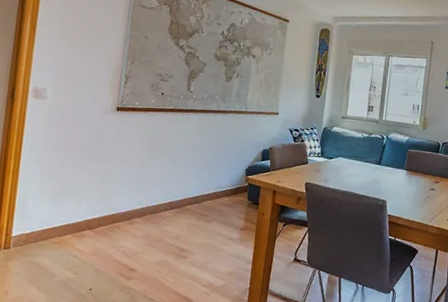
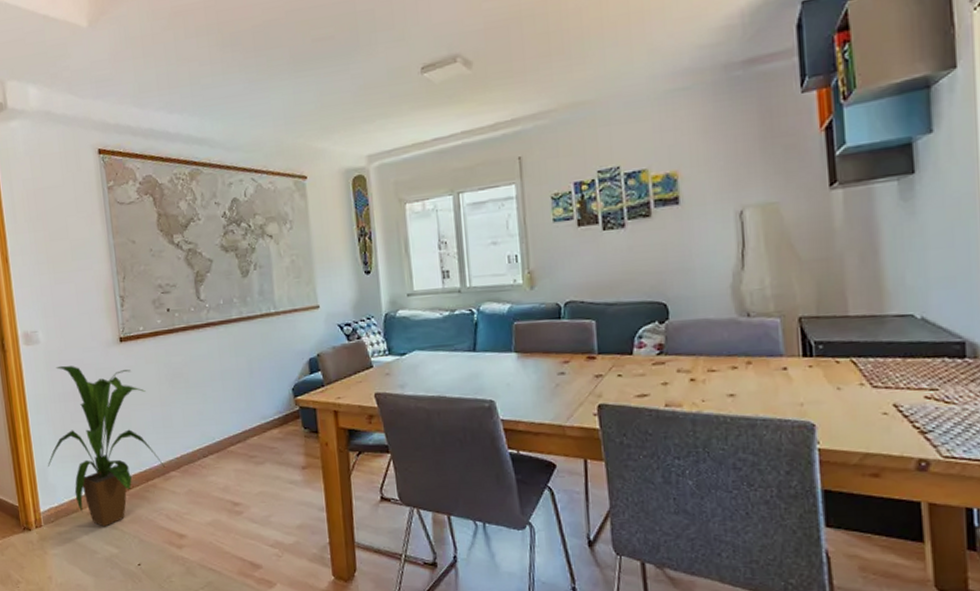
house plant: none [28,120,131,255] -> present [47,365,165,527]

